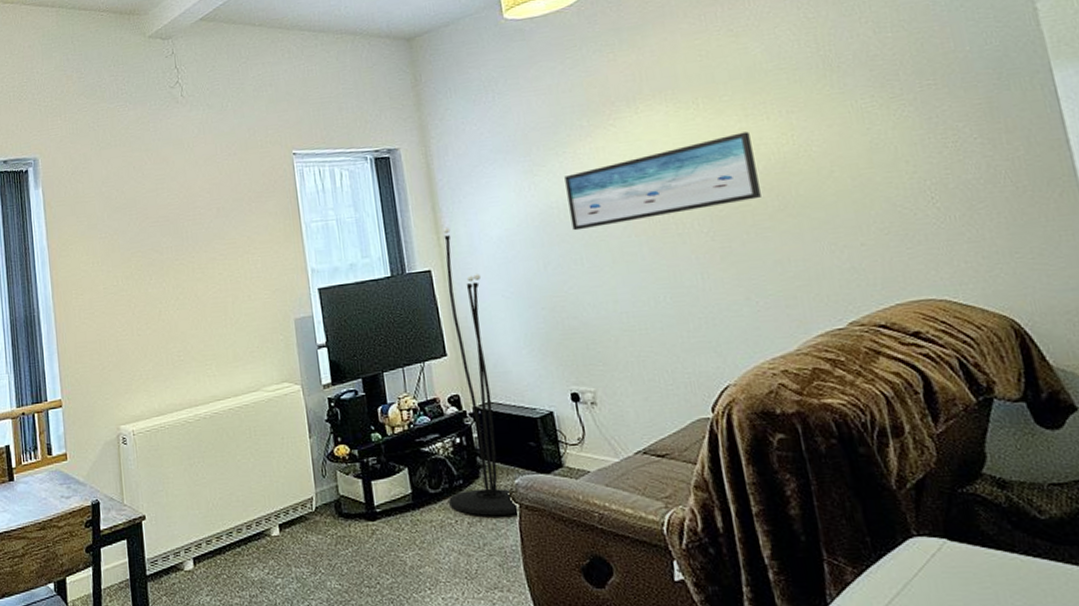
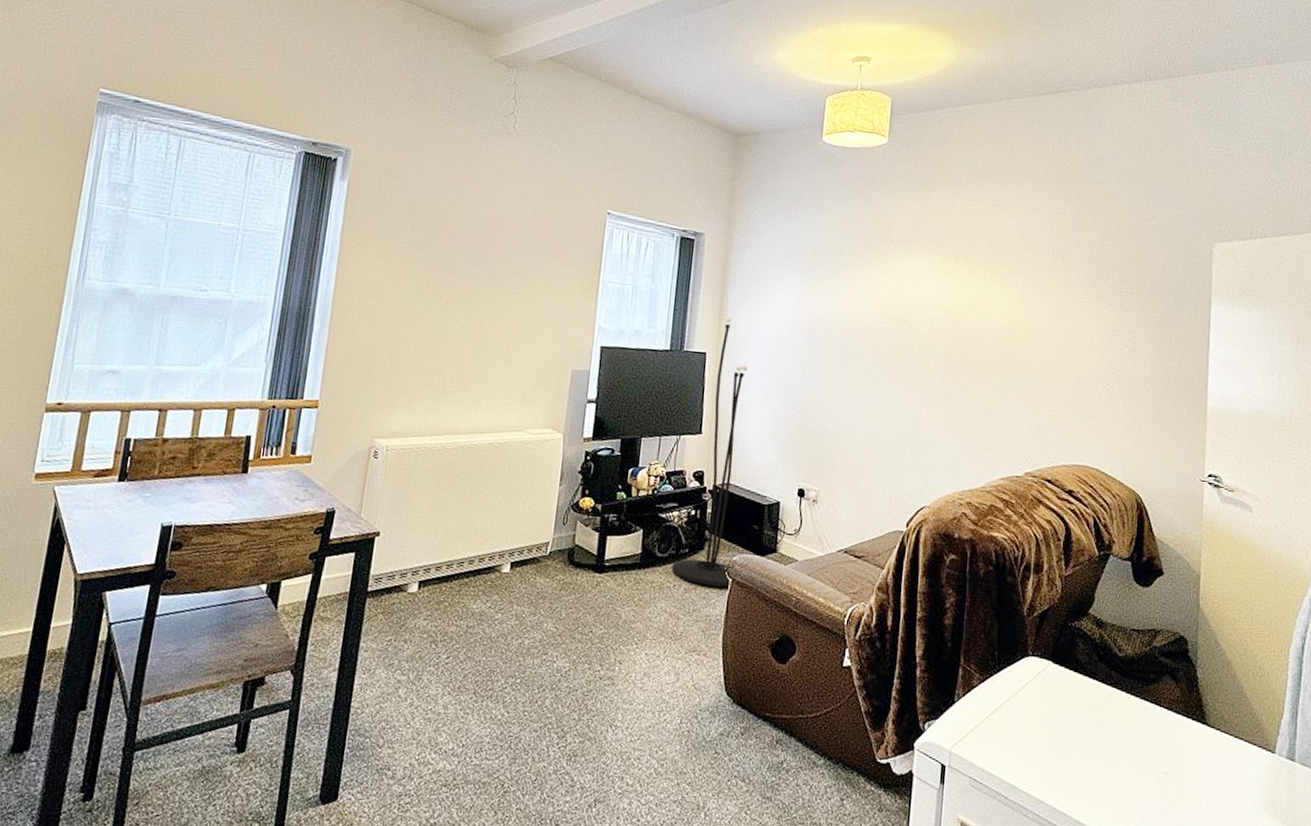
wall art: present [564,131,761,231] -> none [834,294,991,354]

